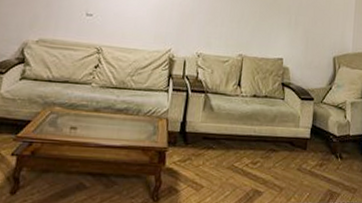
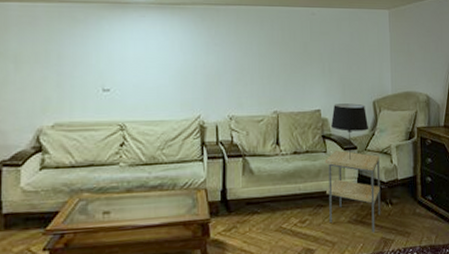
side table: none [280,99,334,184] -> present [325,150,381,233]
table lamp: none [291,55,327,109] -> present [331,103,369,159]

